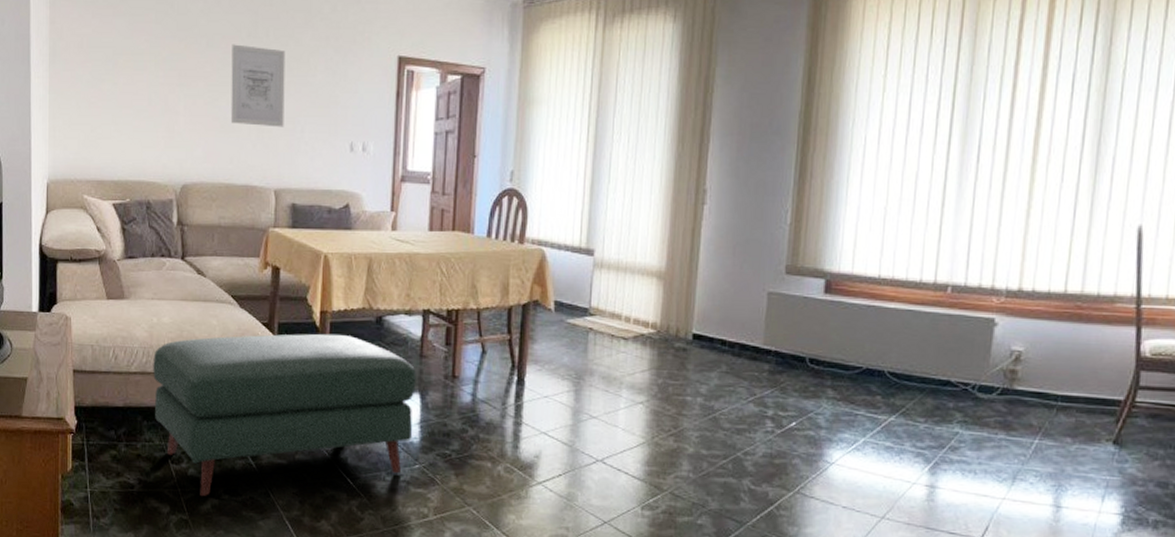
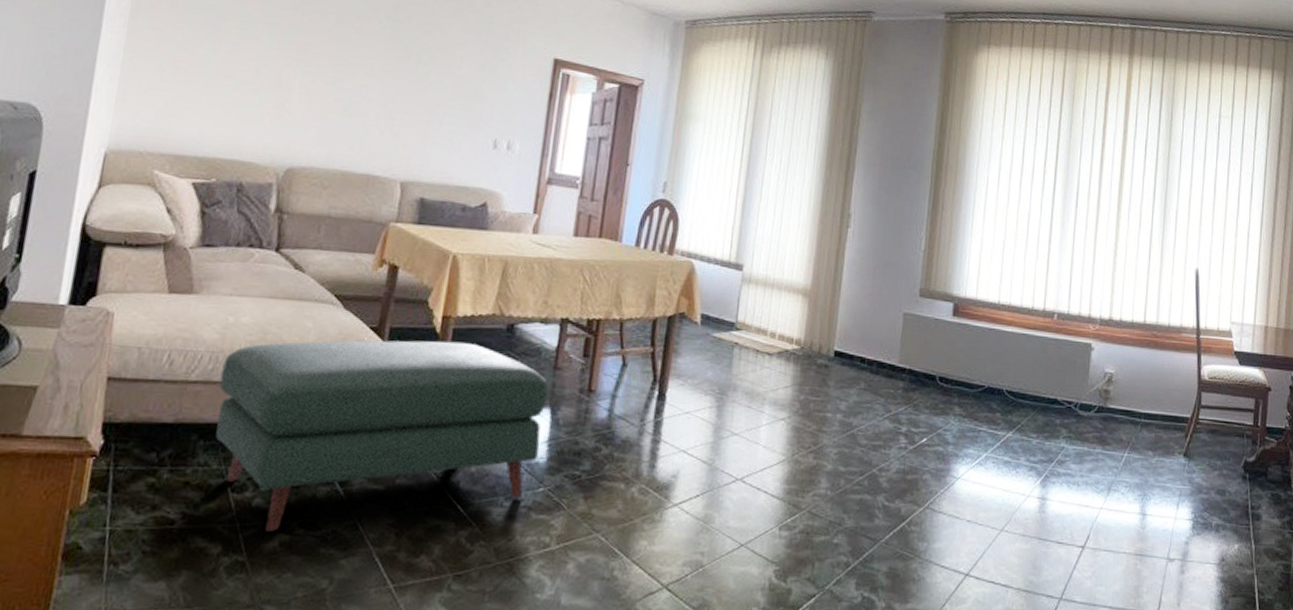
wall art: present [230,44,286,128] -> none [356,25,429,117]

